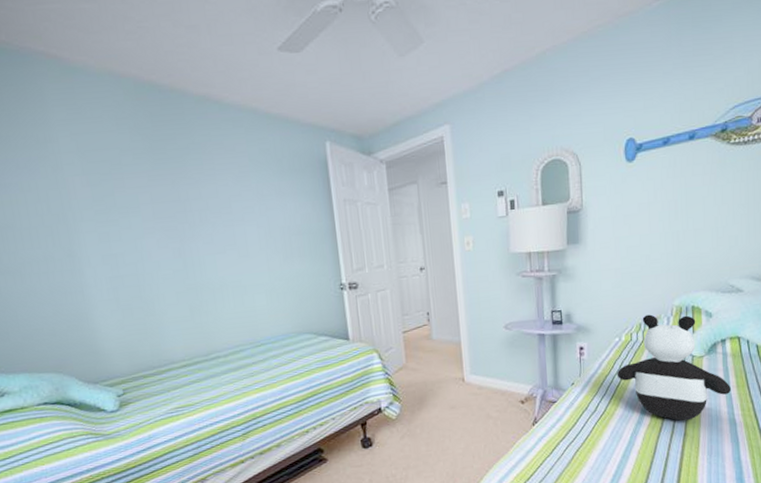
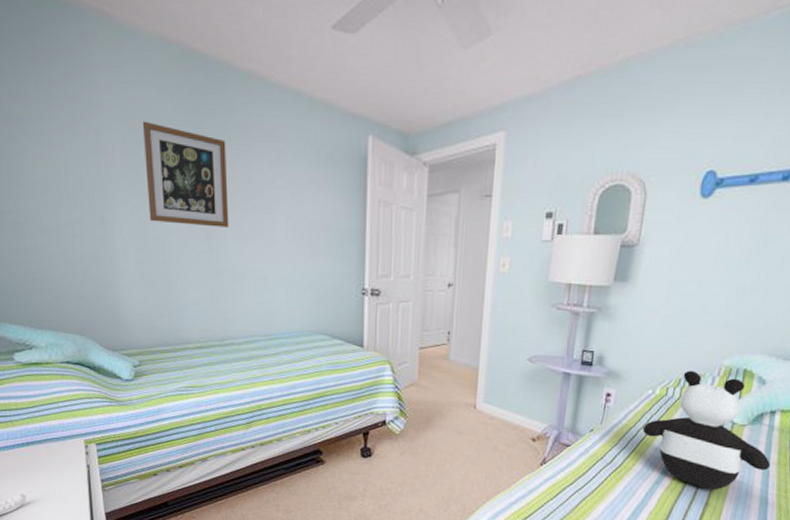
wall art: none [101,152,201,249] -> present [142,121,229,227]

